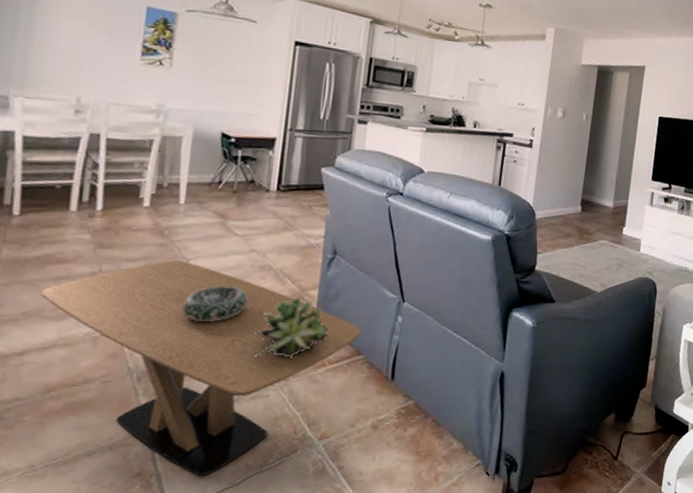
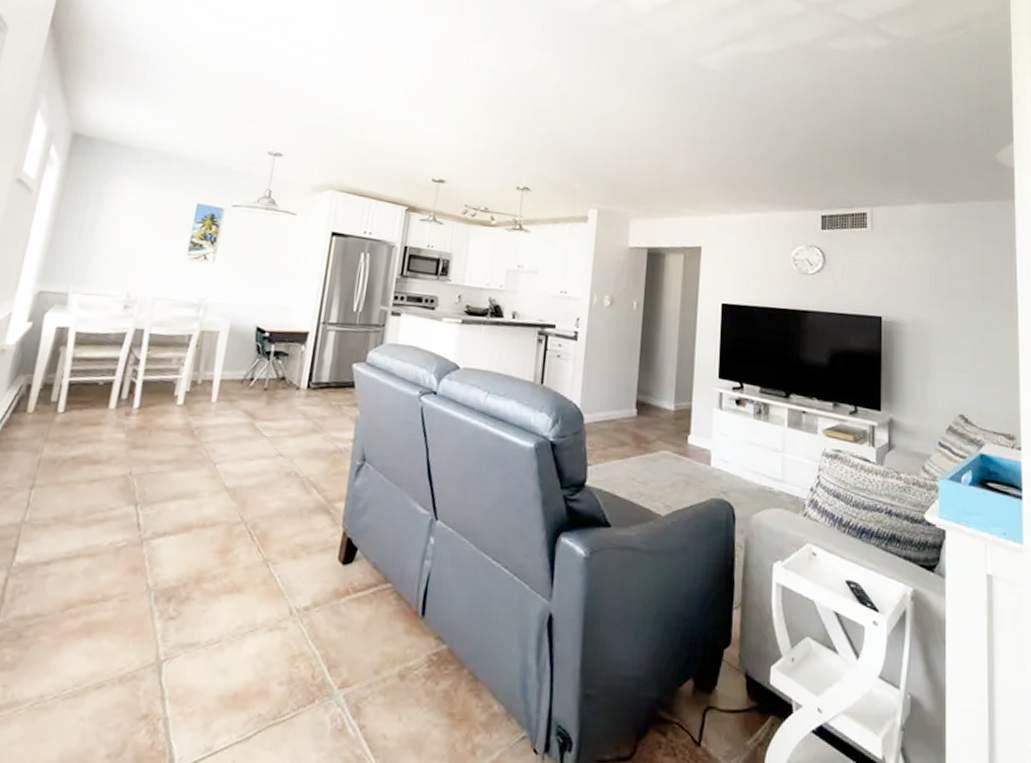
coffee table: present [41,259,361,476] -> none [73,463,389,724]
decorative bowl: present [182,285,248,322] -> none [205,493,272,535]
succulent plant: present [254,297,328,358] -> none [274,510,354,583]

